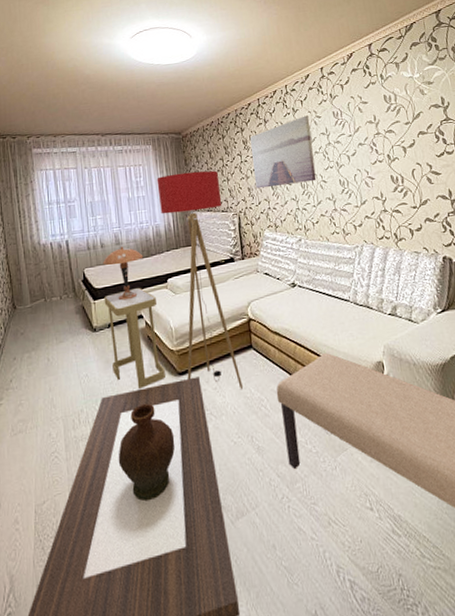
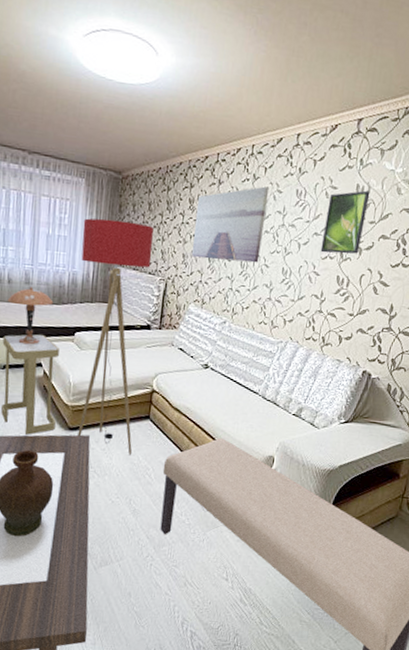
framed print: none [363,98,404,159] -> present [320,190,371,254]

